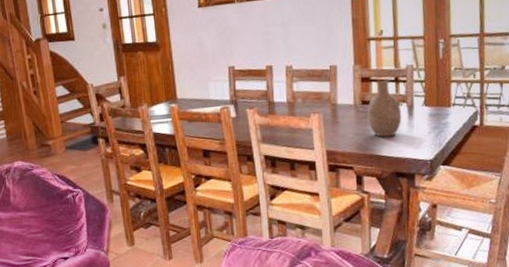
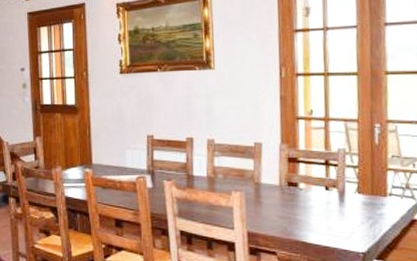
decorative vase: present [366,79,402,137] -> none [293,161,332,223]

